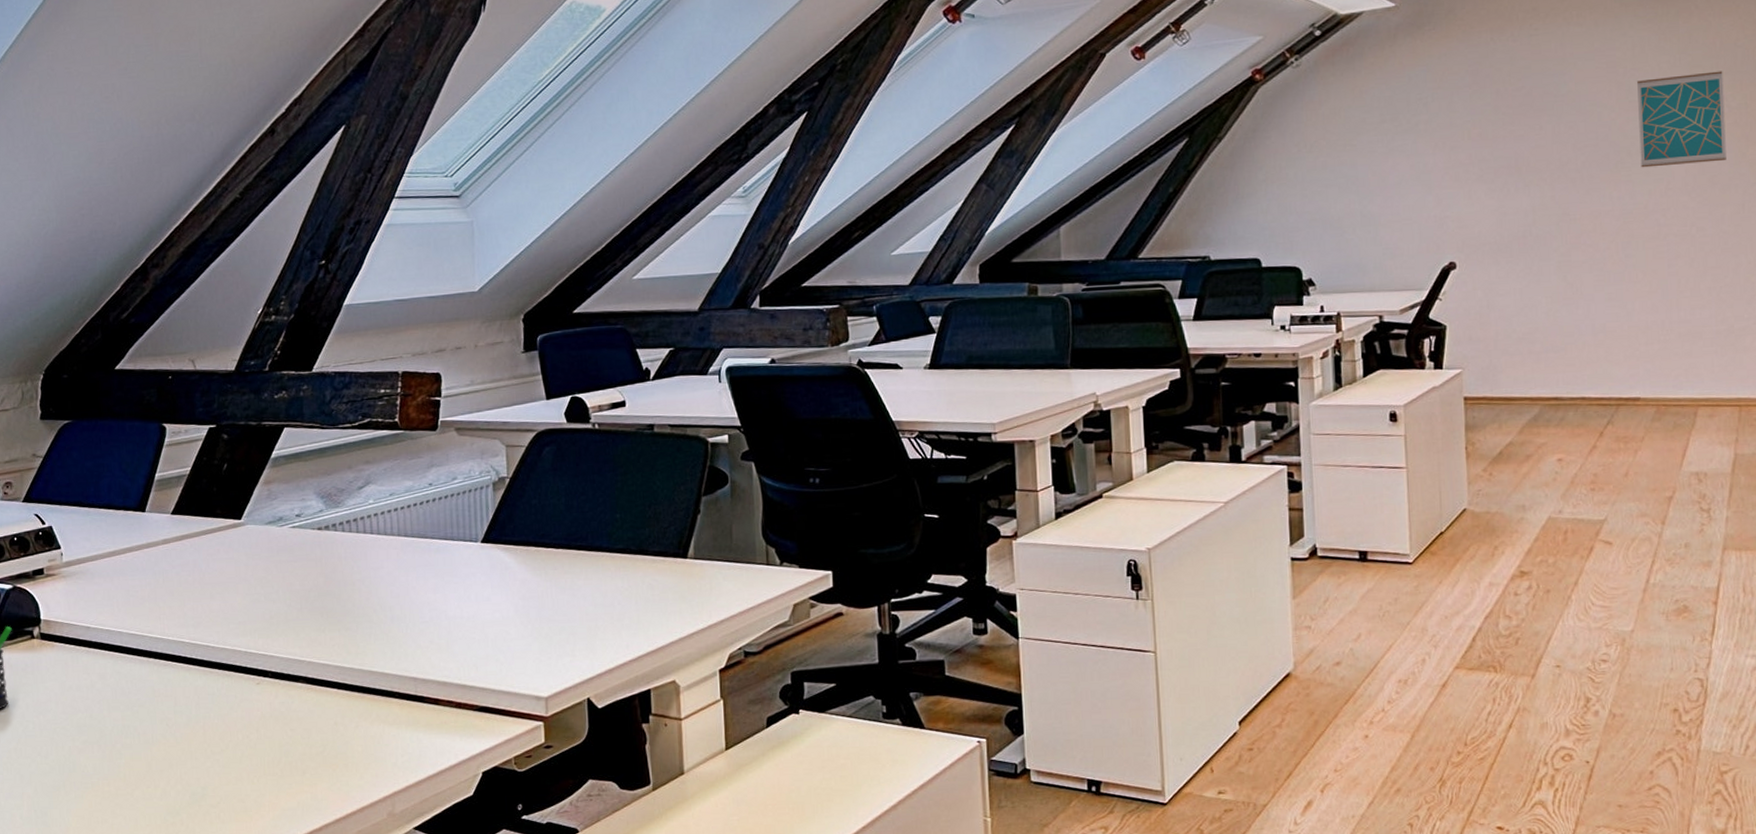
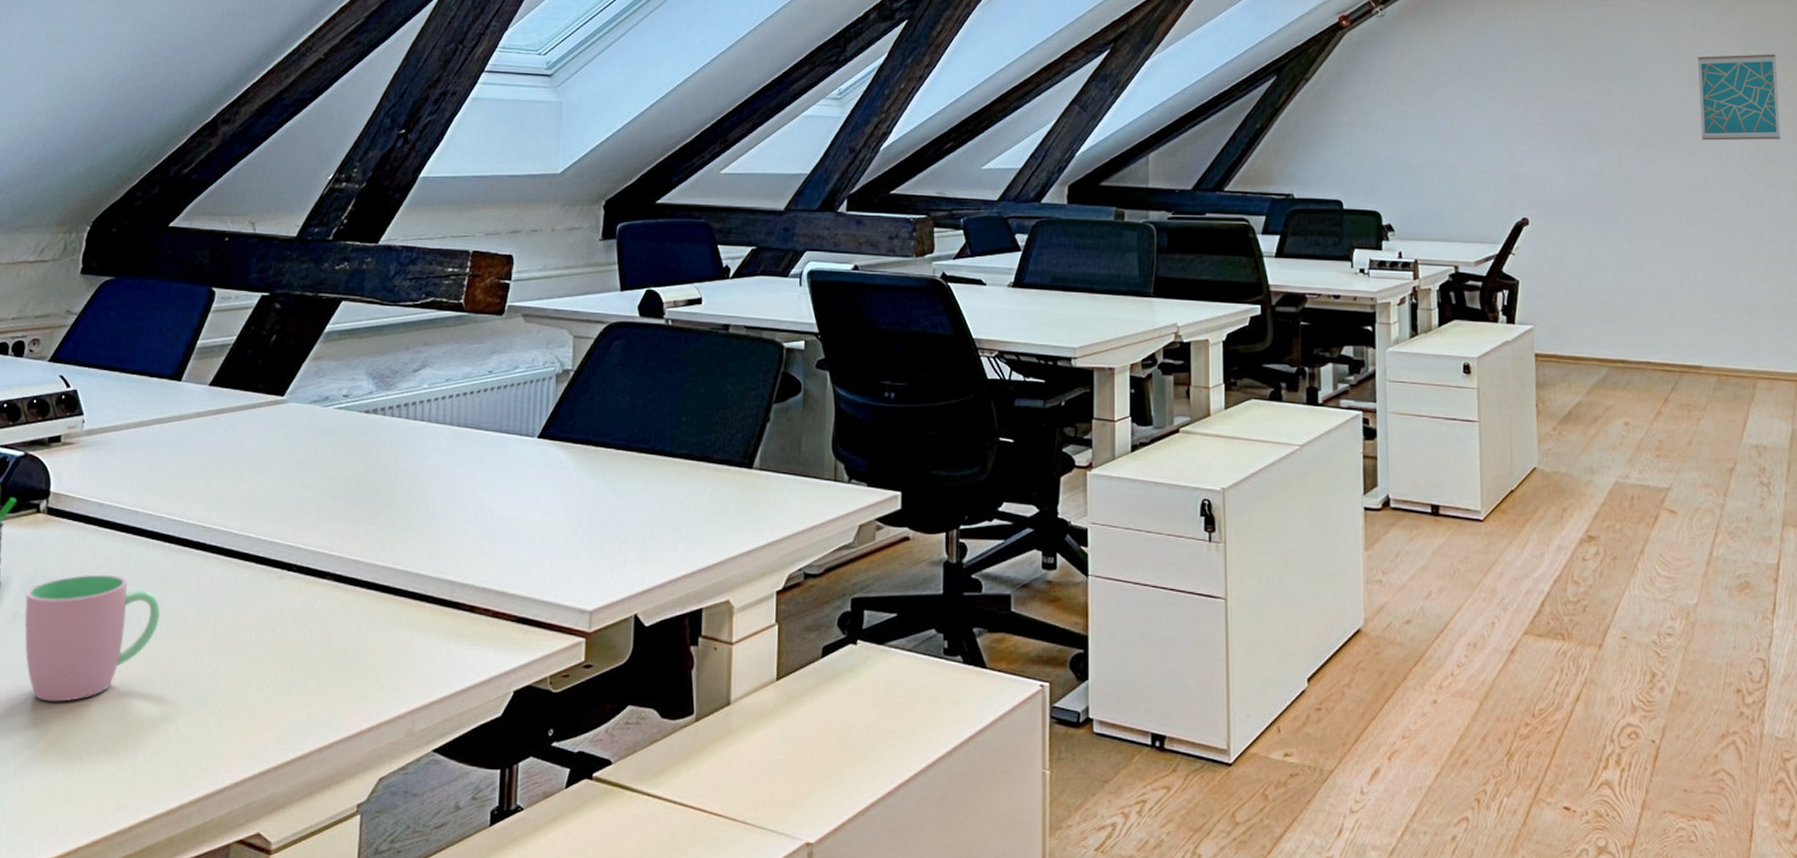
cup: none [32,689,154,803] -> present [24,574,160,702]

